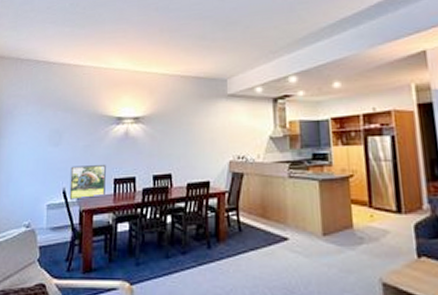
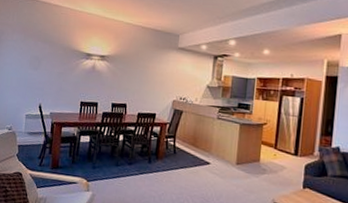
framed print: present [69,164,106,200] -> none [44,87,75,115]

